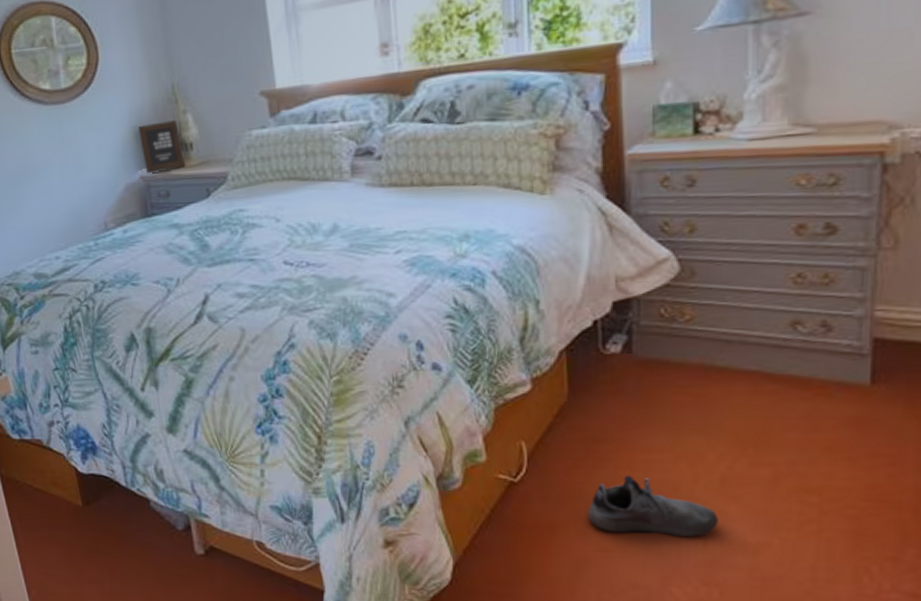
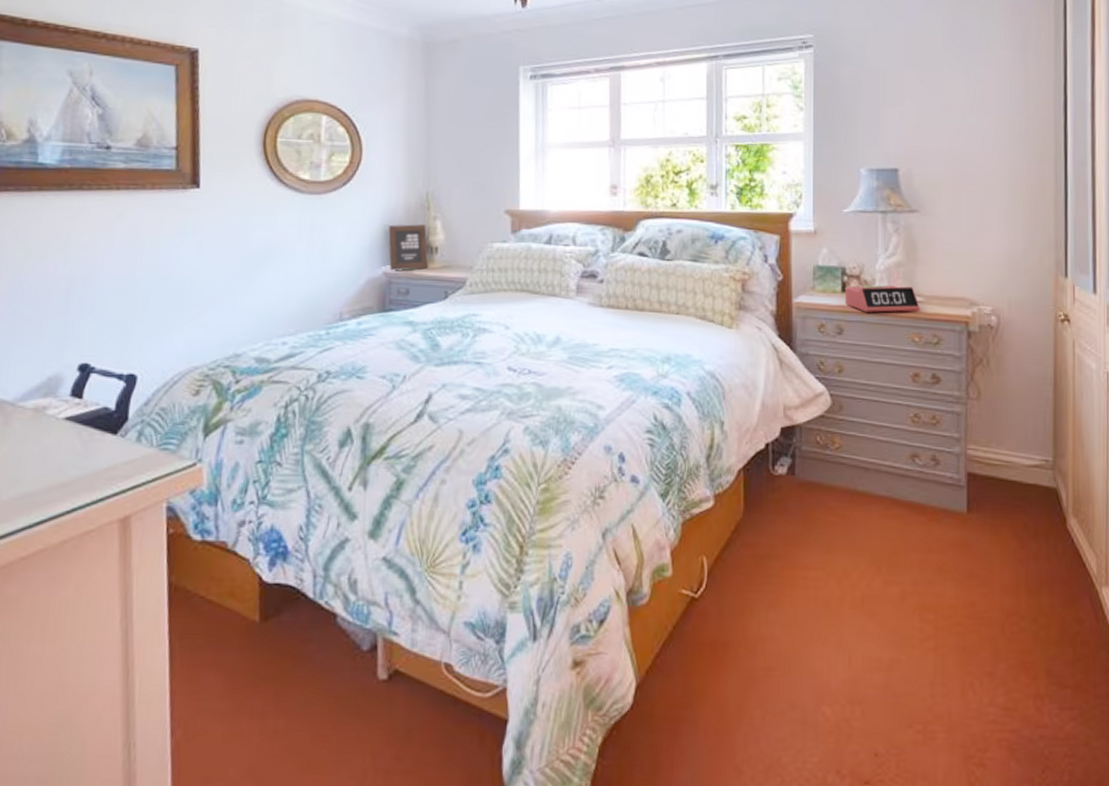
athletic shoe: present [587,475,719,536] -> none [755,592,860,653]
alarm clock: none [699,115,810,156] -> present [845,285,920,313]

